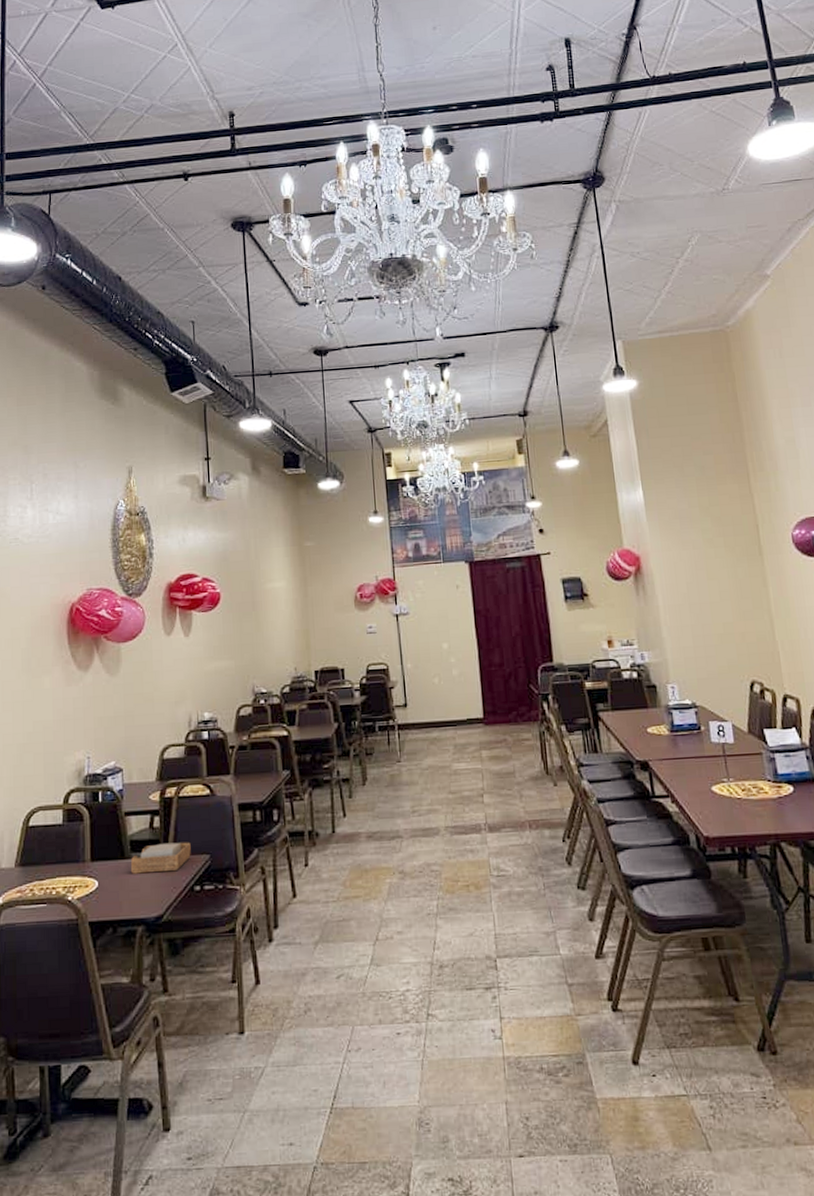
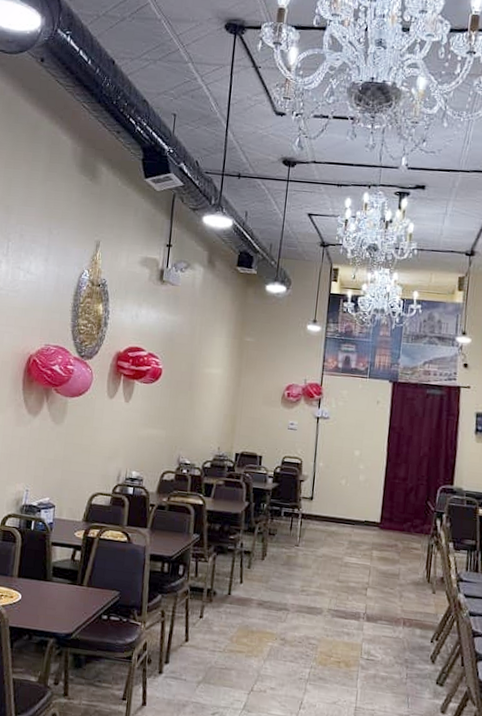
napkin holder: present [130,842,191,874] -> none [50,573,104,600]

